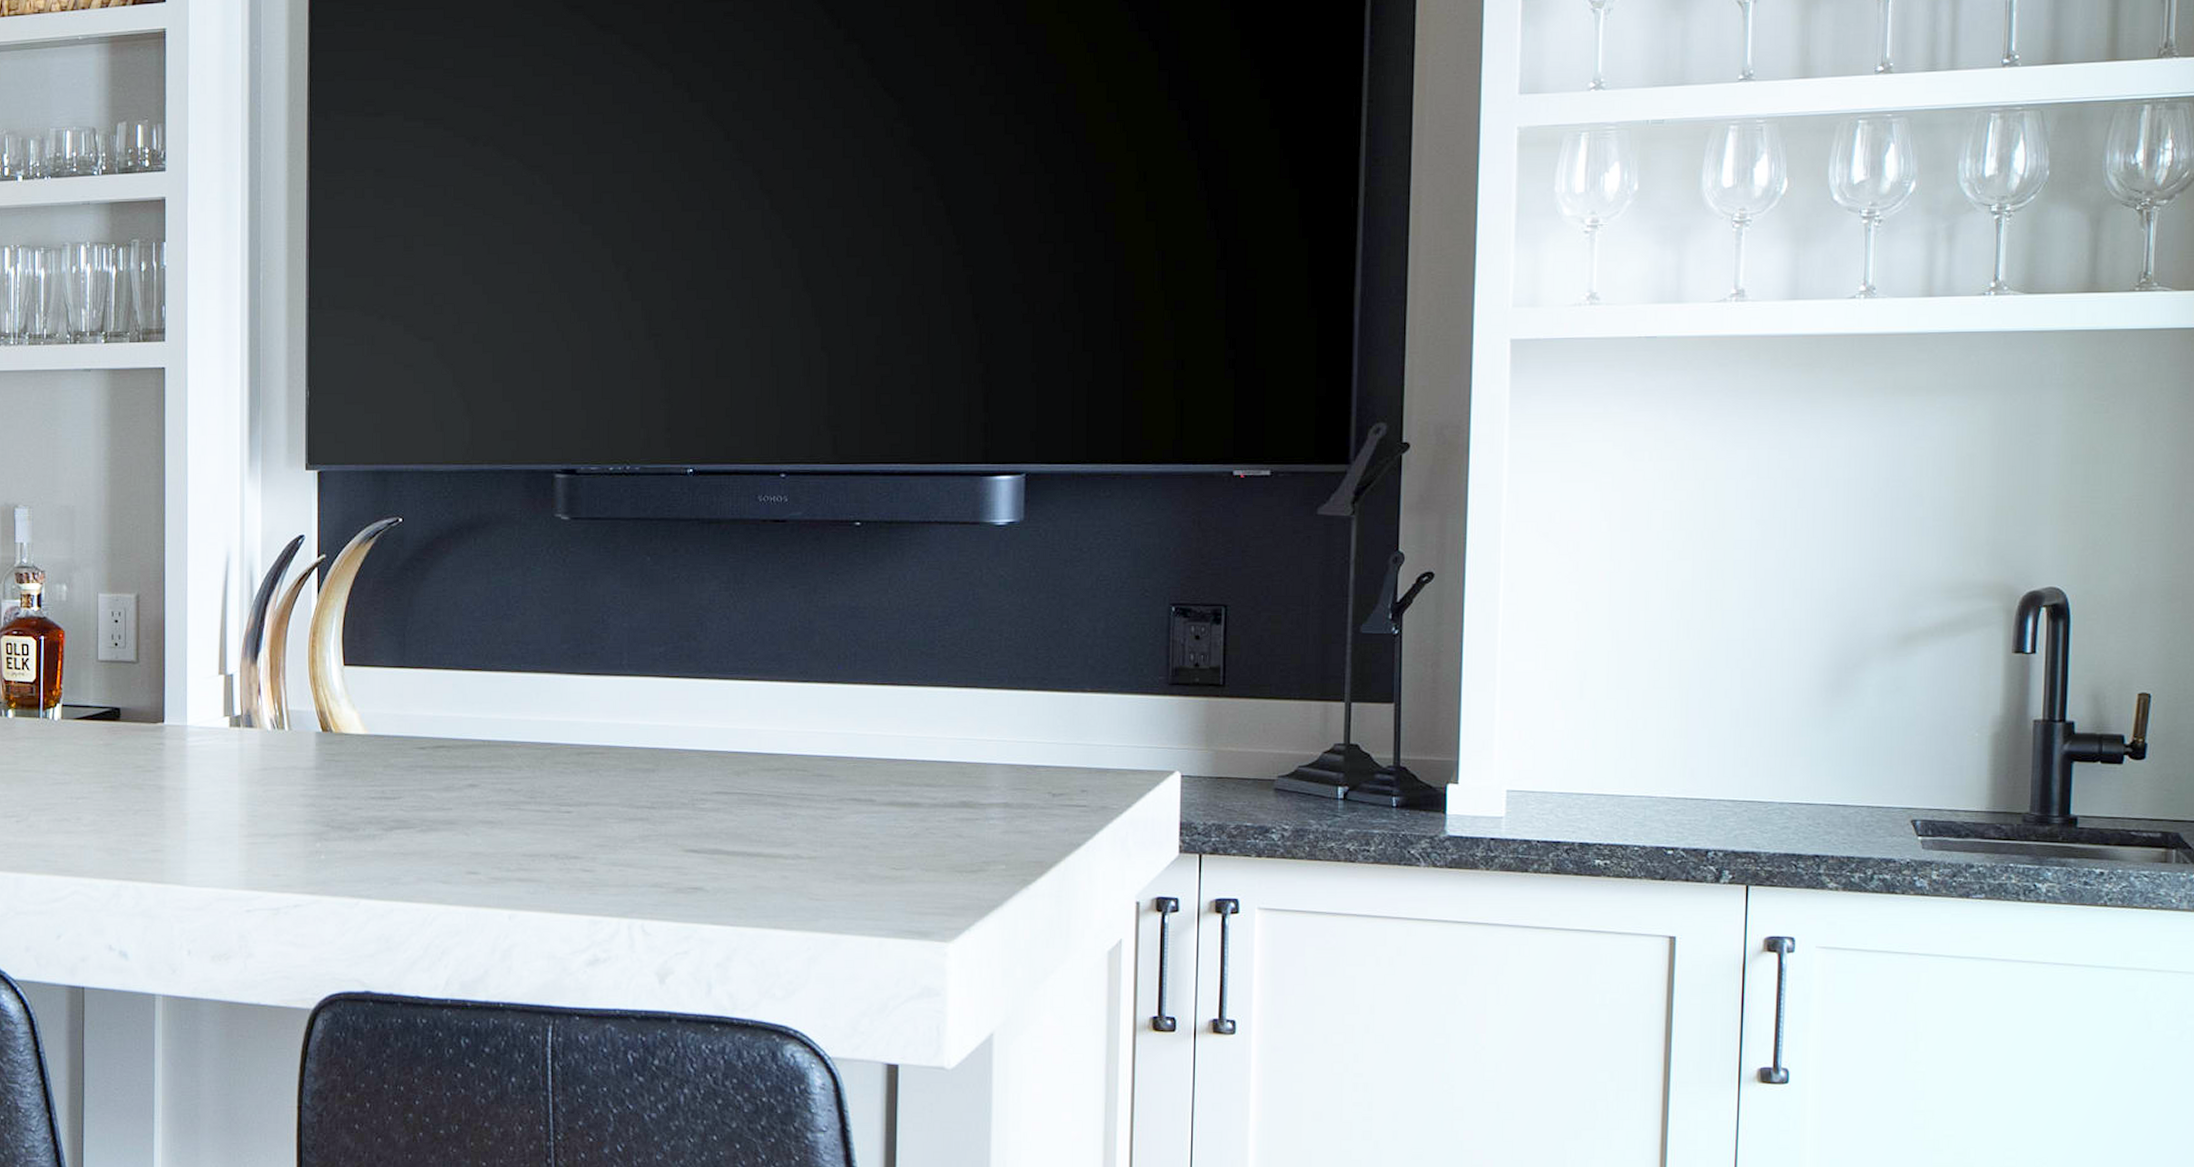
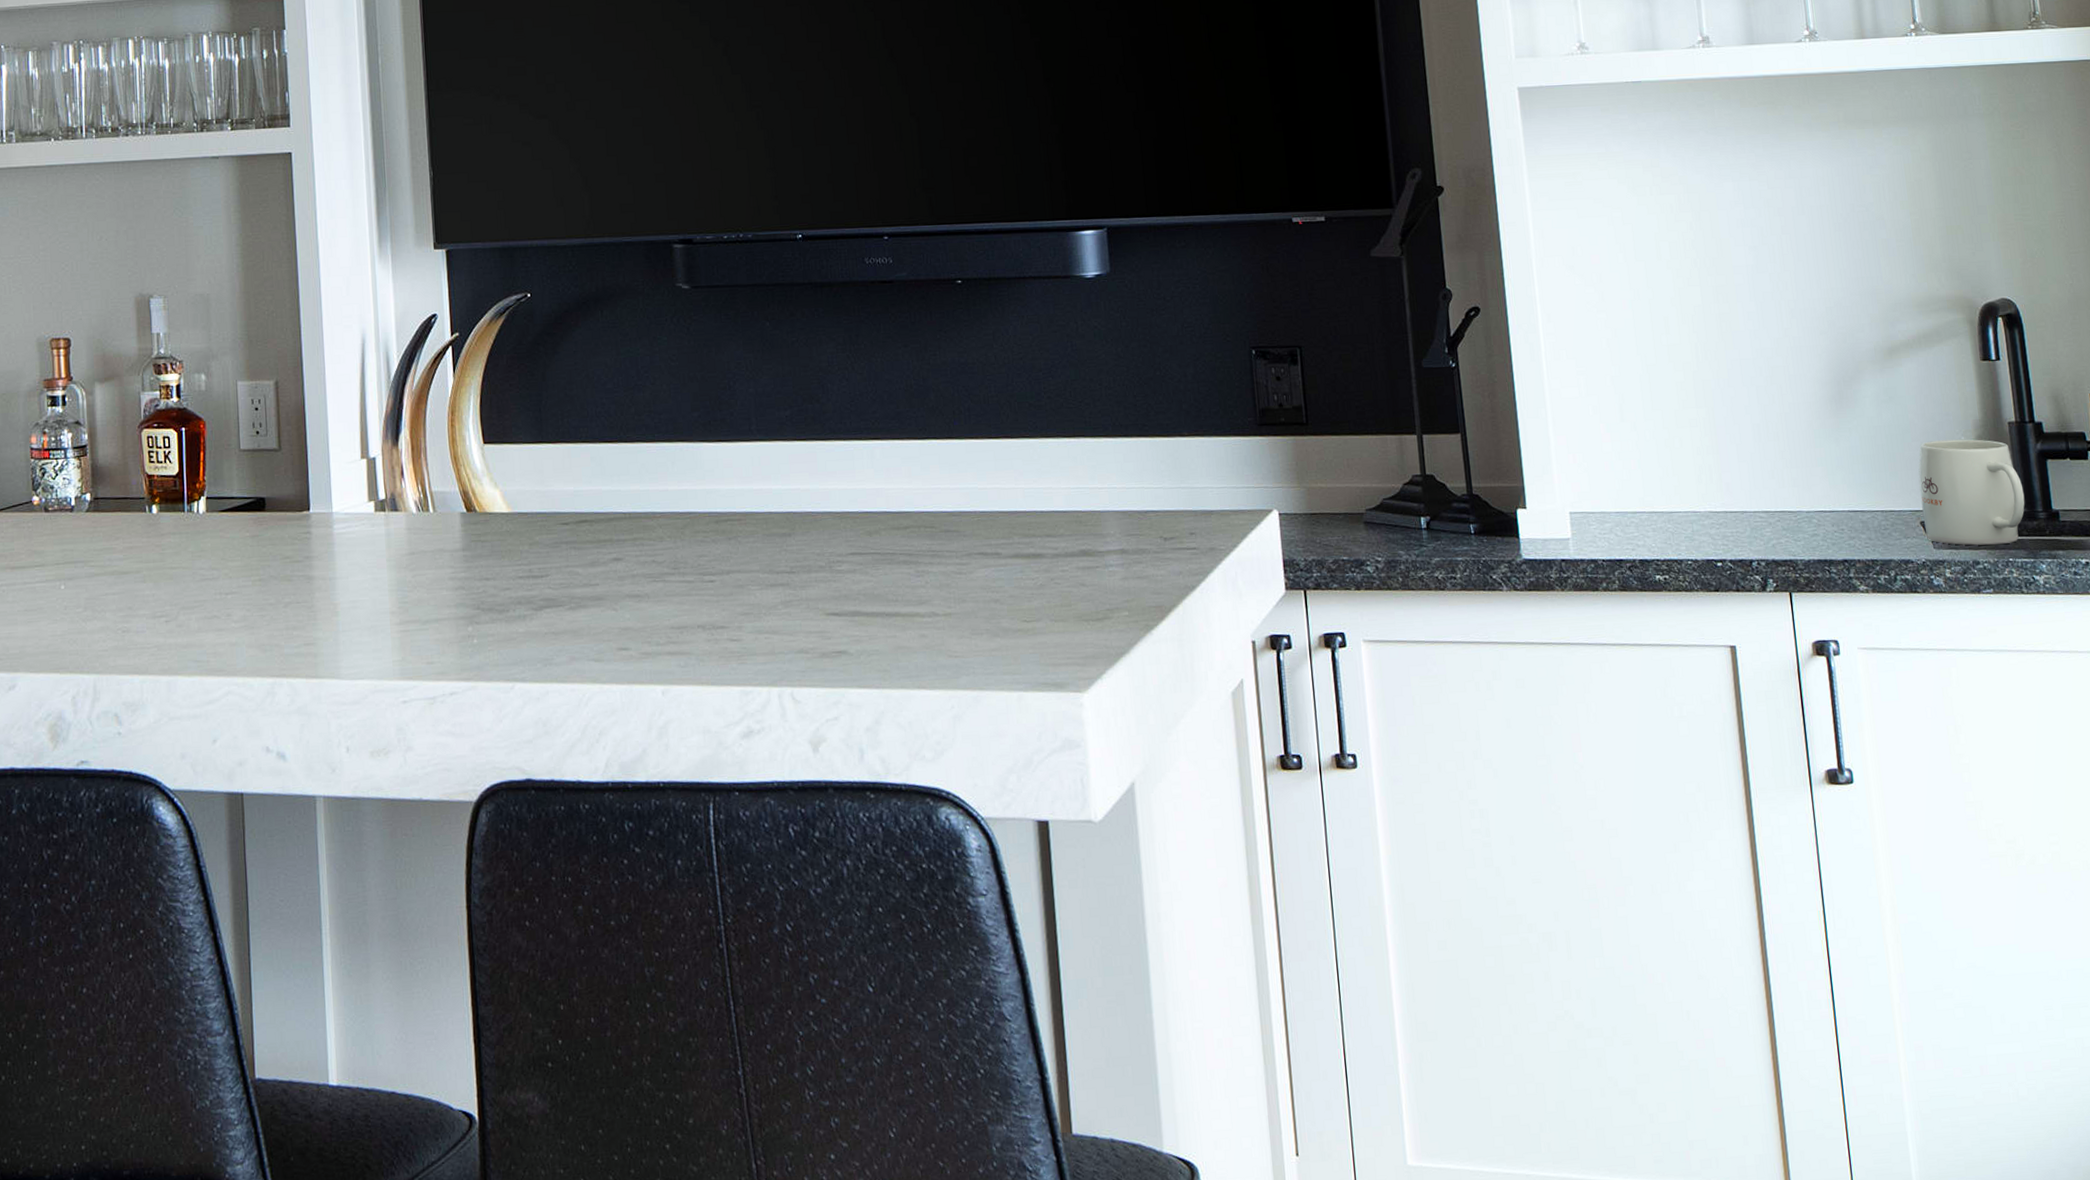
mug: none [1915,735,2040,849] -> present [1918,439,2025,546]

